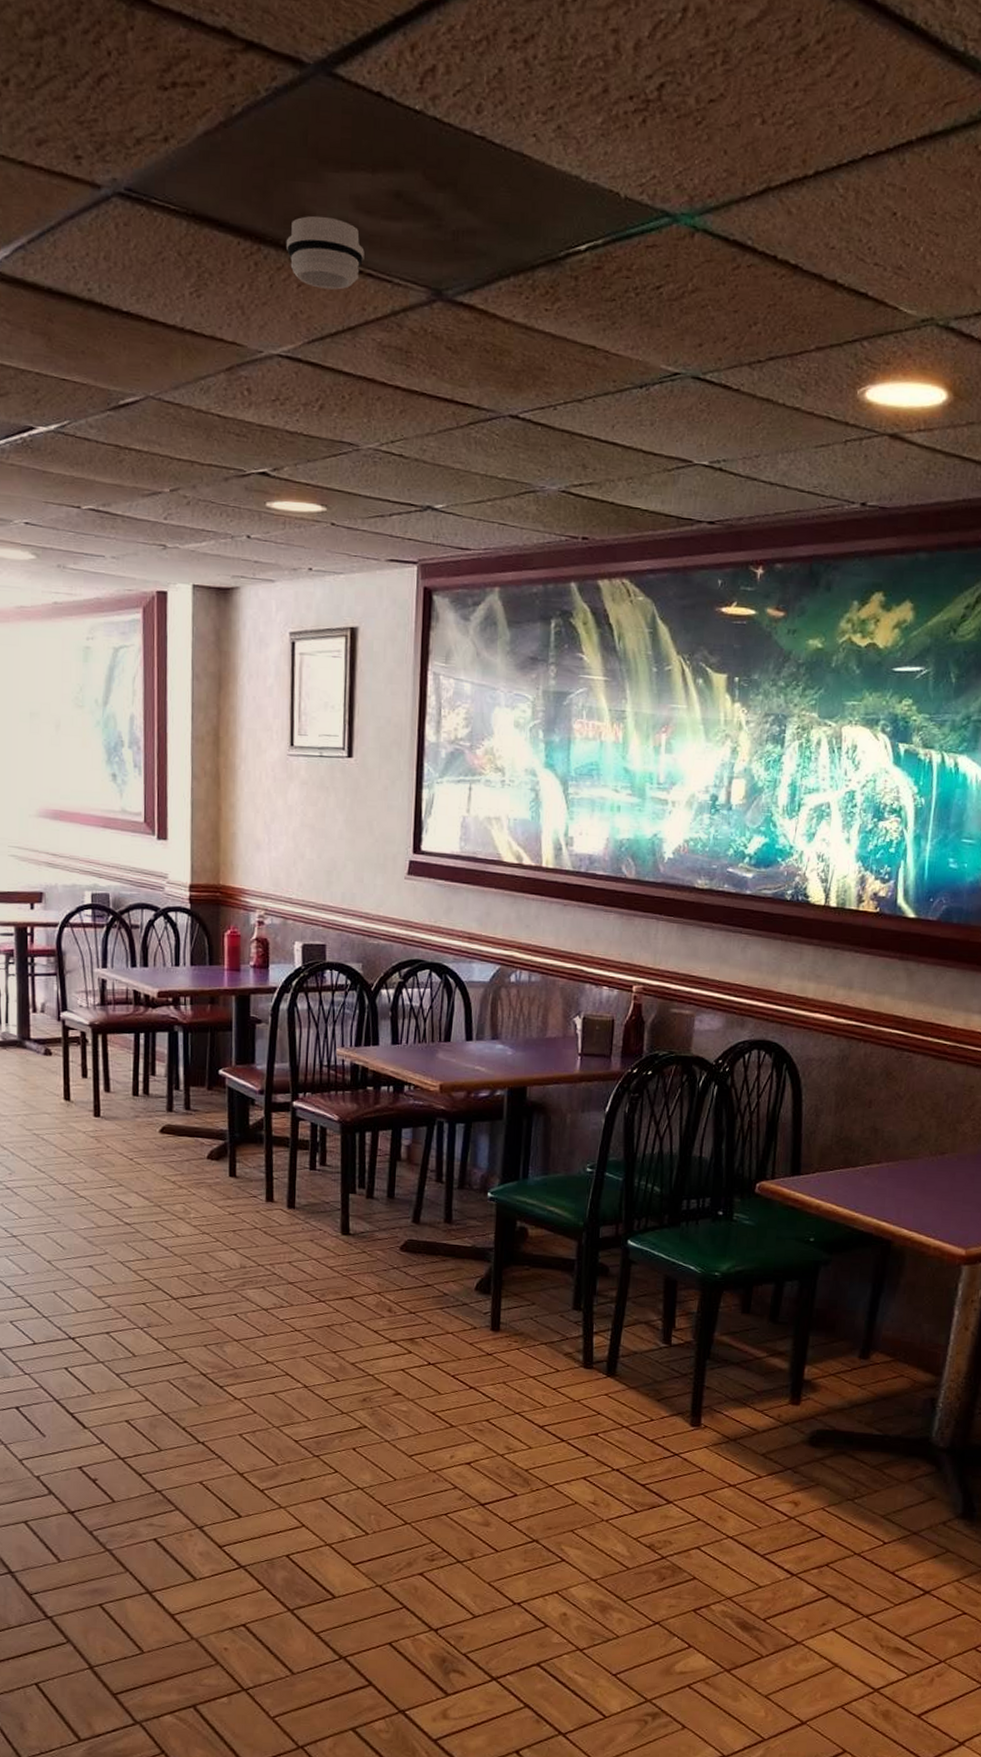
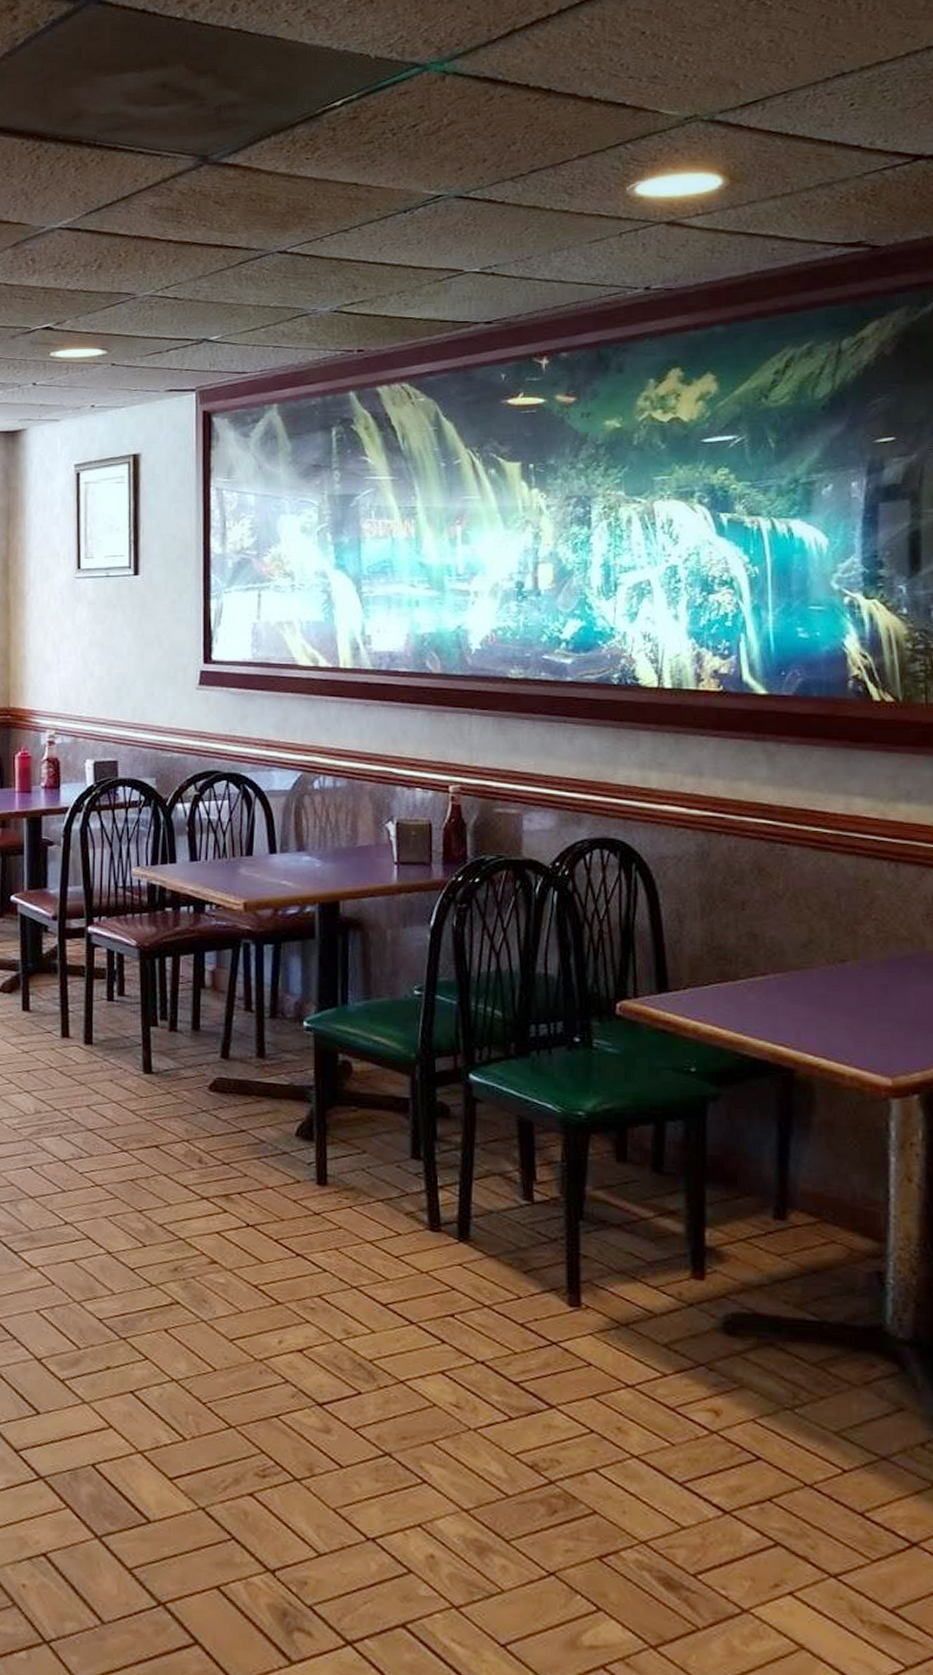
smoke detector: present [285,215,365,290] -> none [64,111,135,170]

